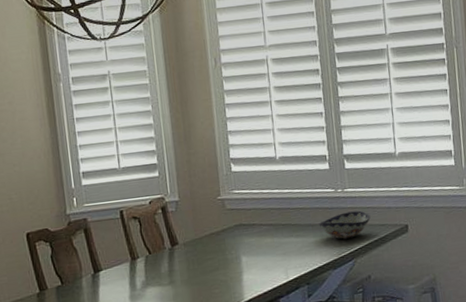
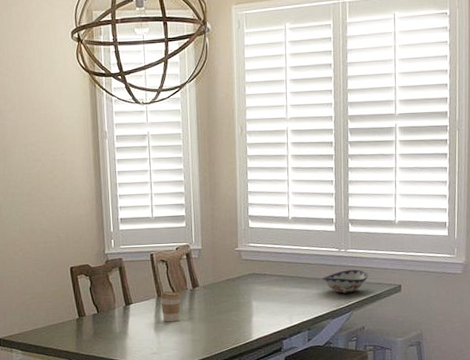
coffee cup: none [134,252,159,289] -> present [160,291,181,322]

